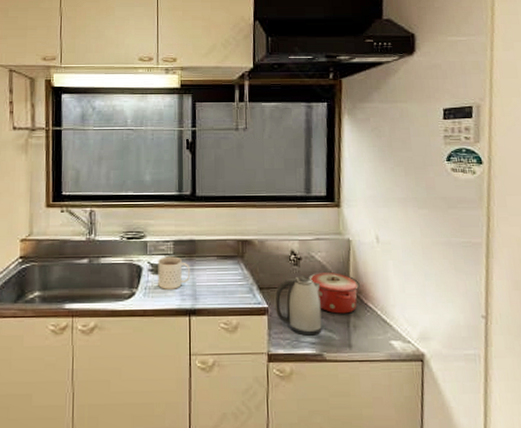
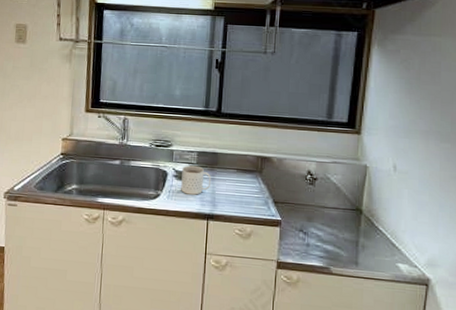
kettle: present [274,276,322,336] -> none [287,194,333,250]
casserole: present [308,271,360,314] -> none [323,192,372,234]

